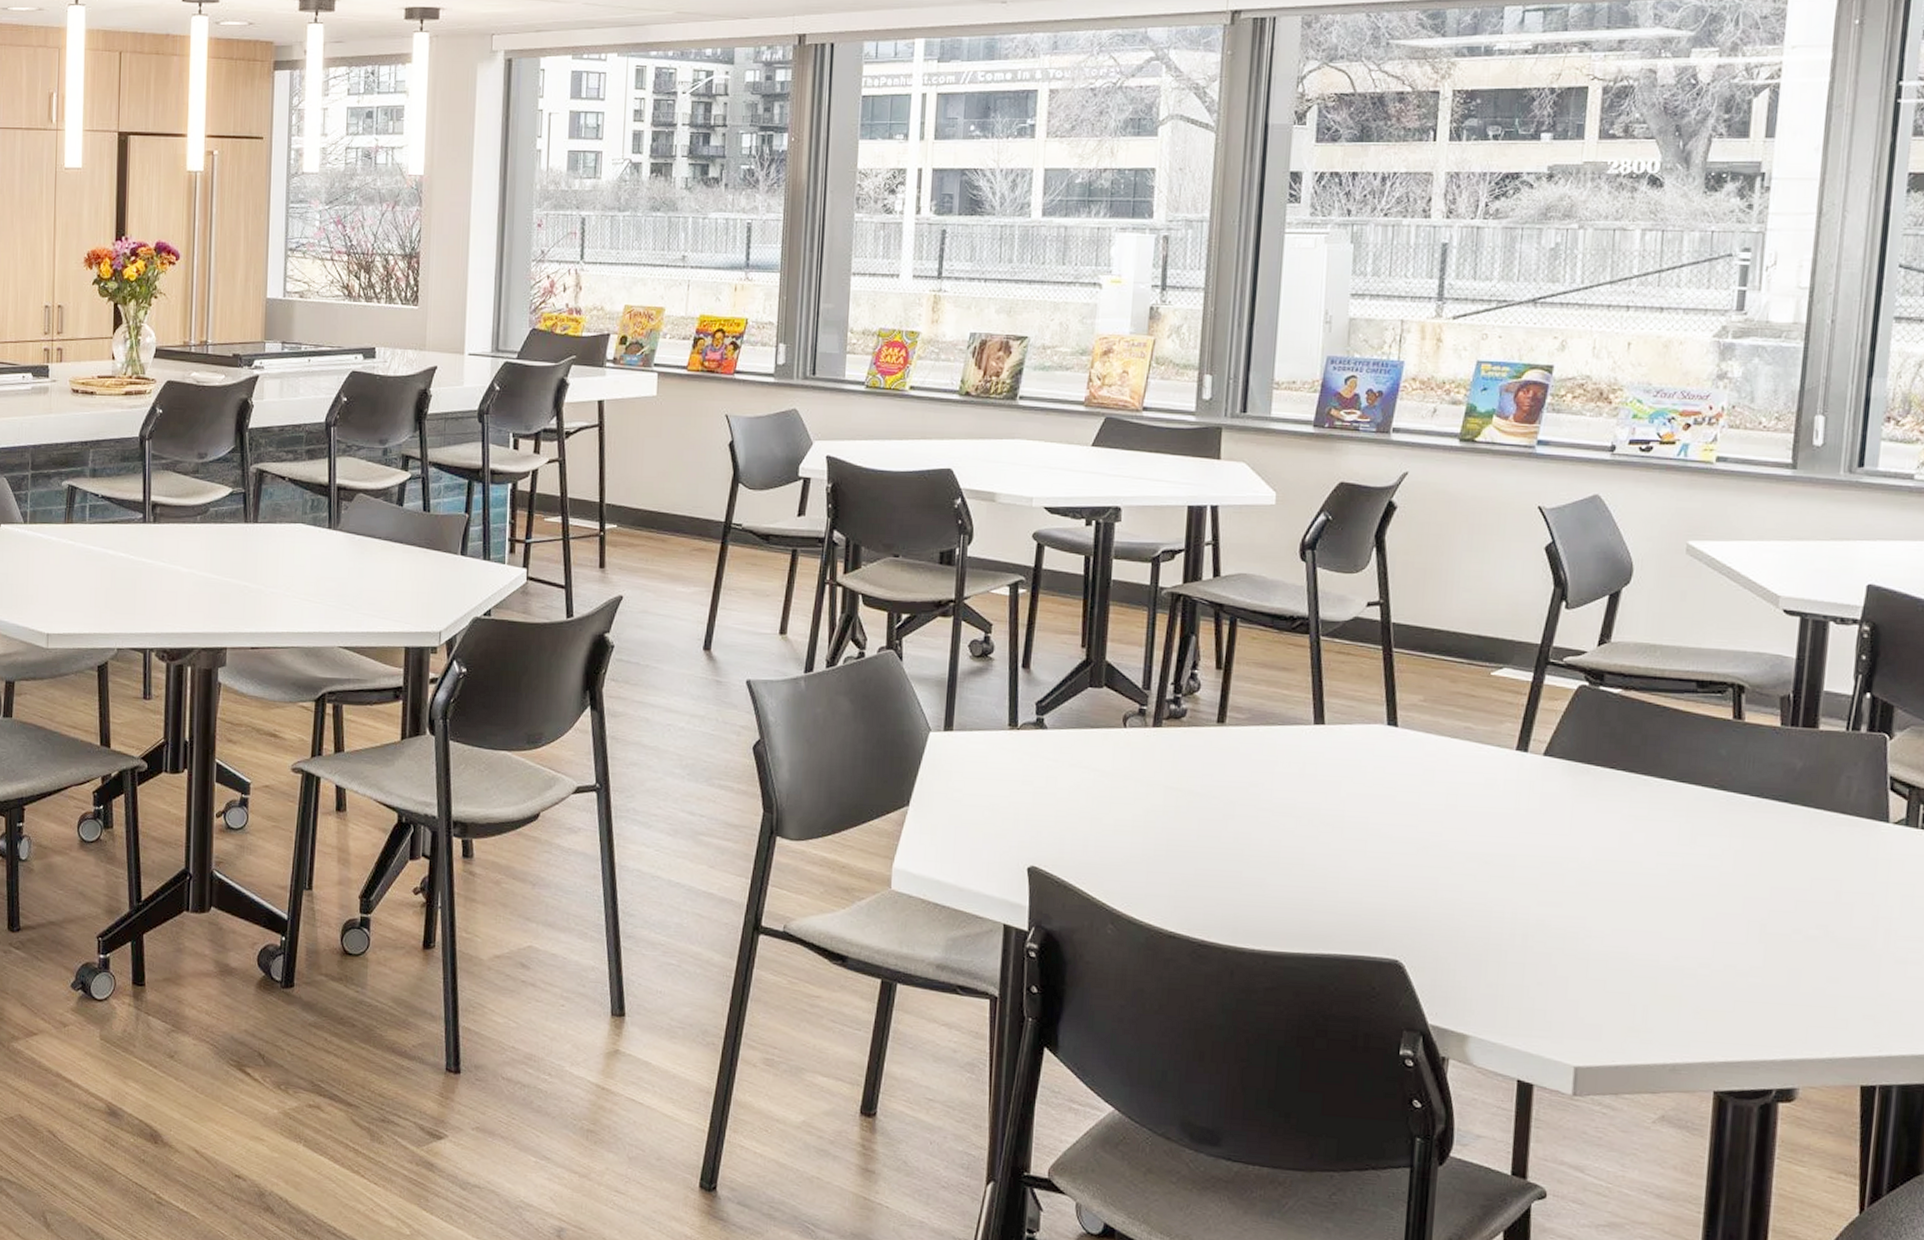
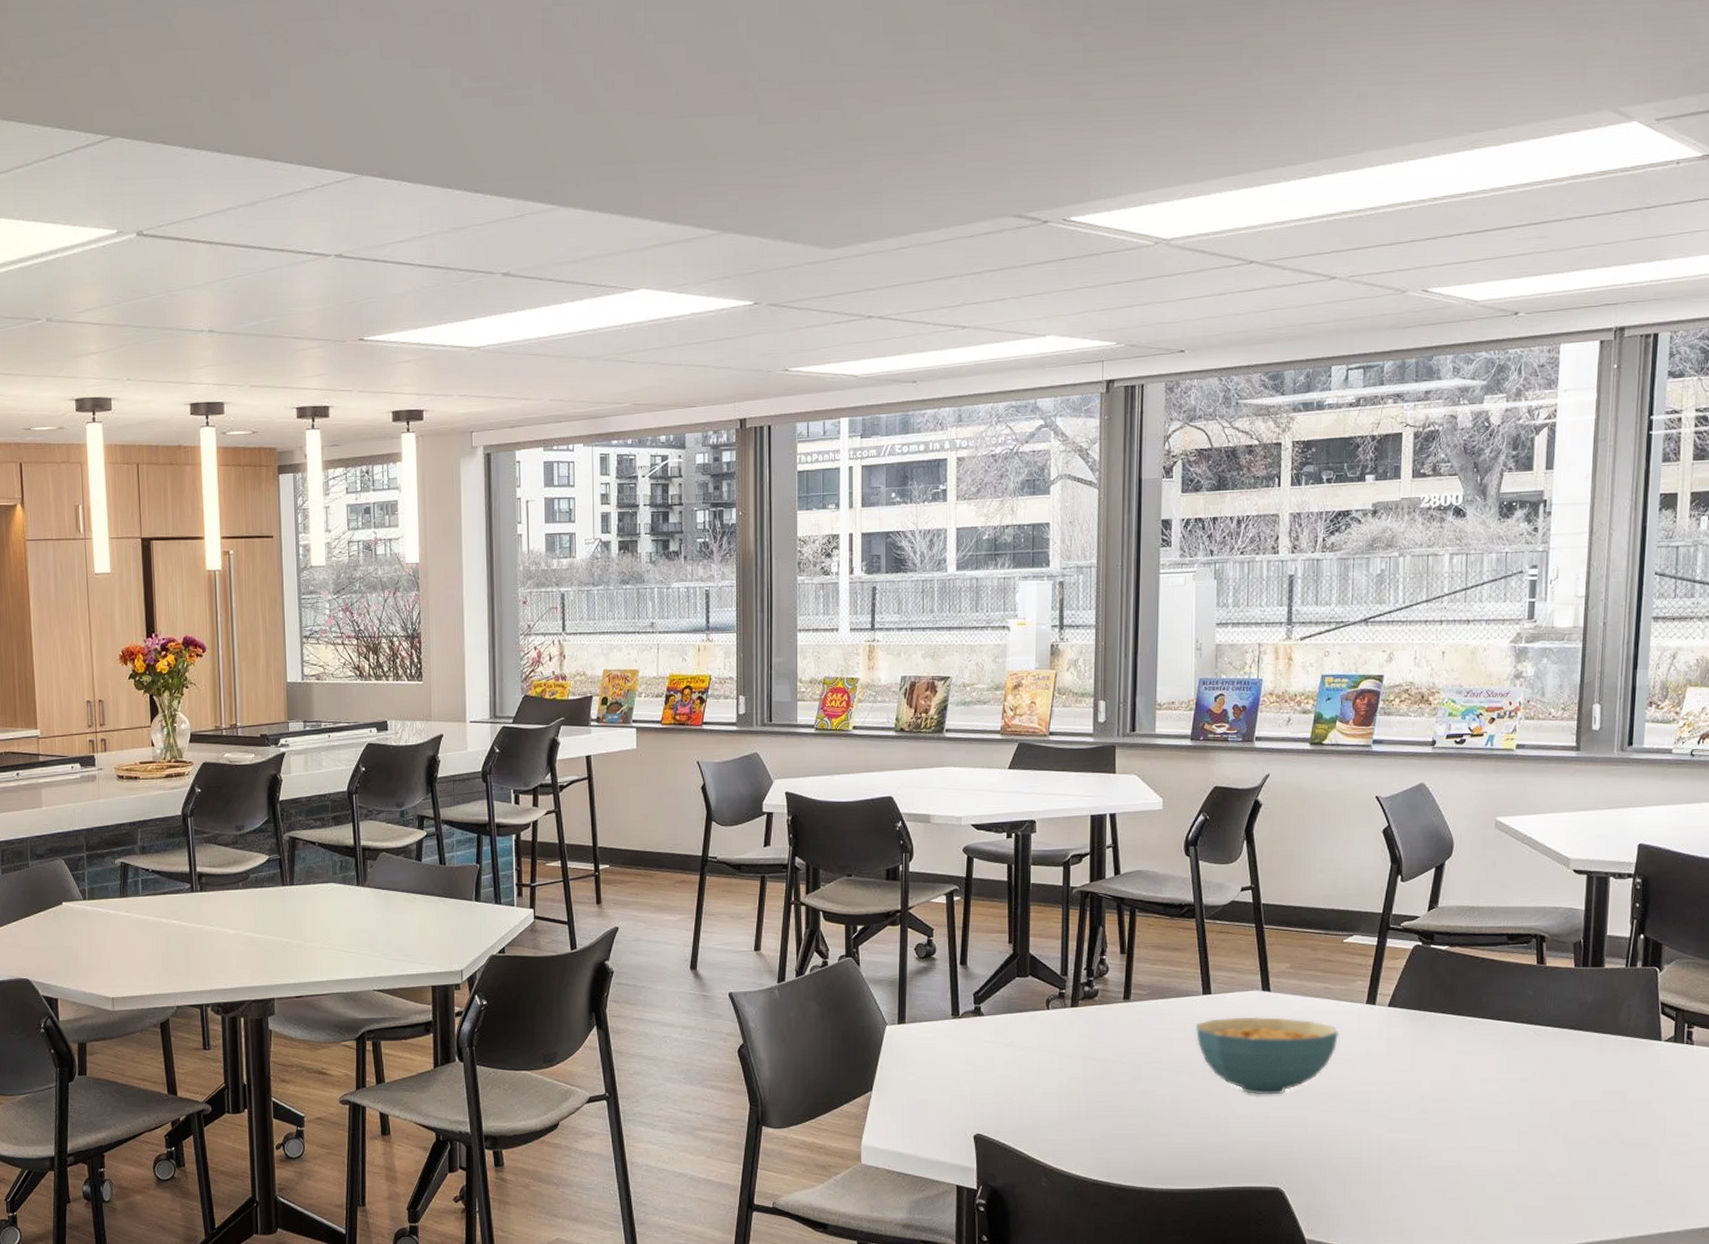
cereal bowl: none [1302,753,1481,850] -> present [1195,1016,1340,1095]

